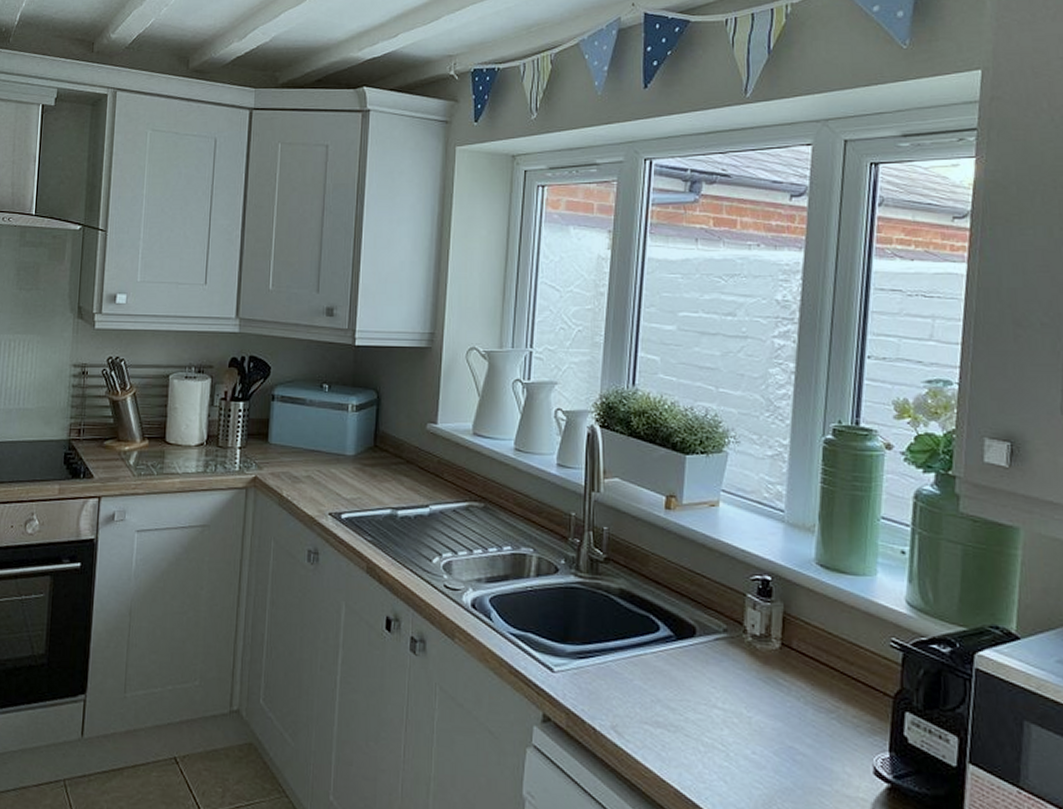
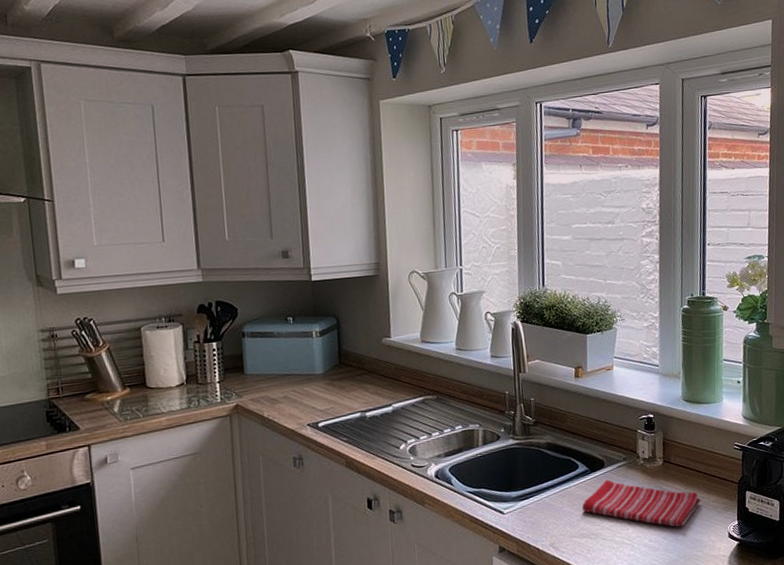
dish towel: none [660,654,834,744] -> present [582,480,701,528]

